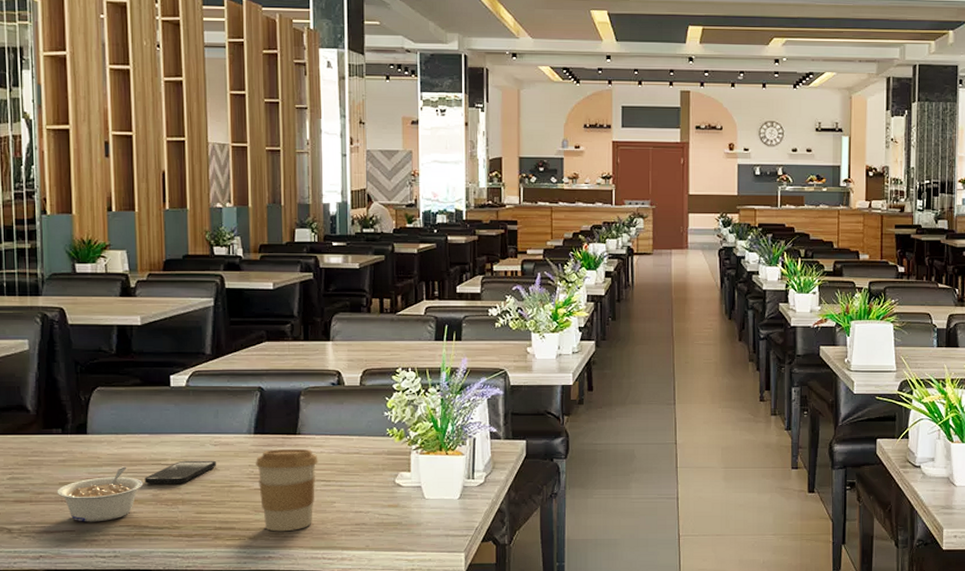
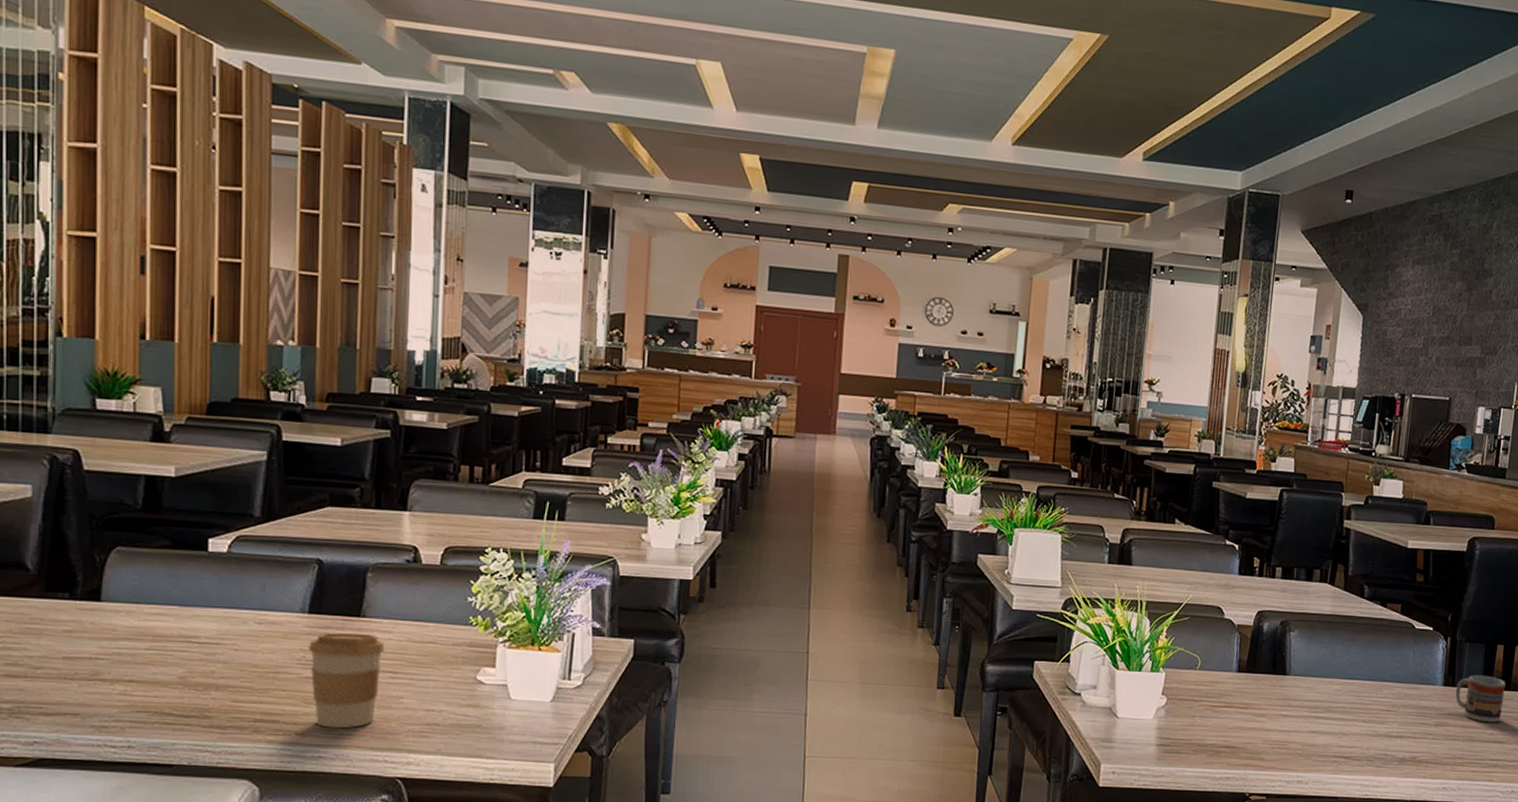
legume: present [57,466,144,522] -> none [59,642,169,706]
smartphone: present [145,460,216,484] -> none [170,639,260,666]

